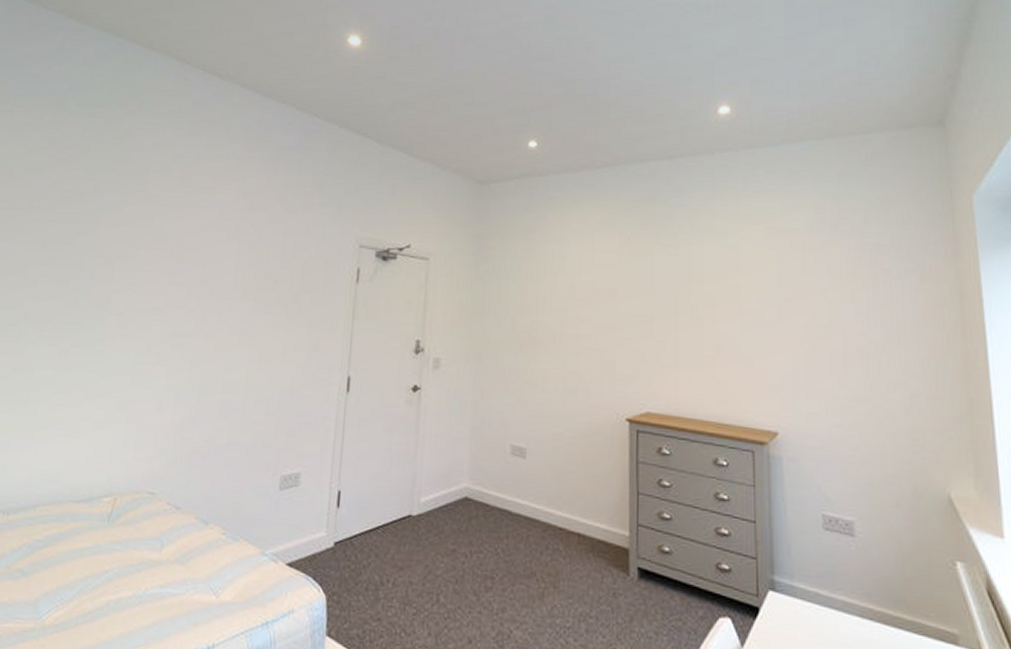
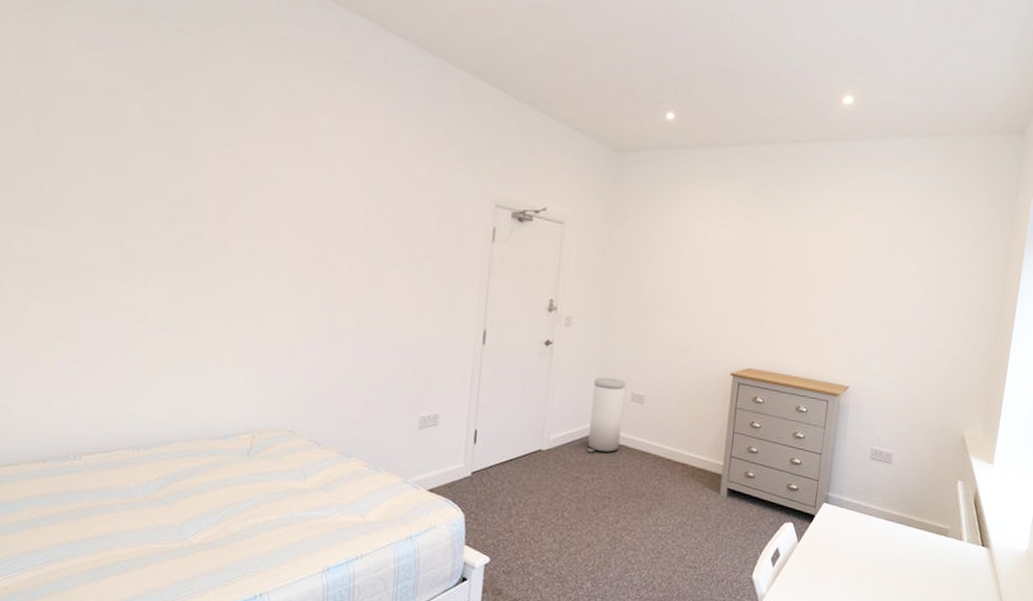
pedal bin: none [463,426,504,521] -> present [587,377,626,454]

